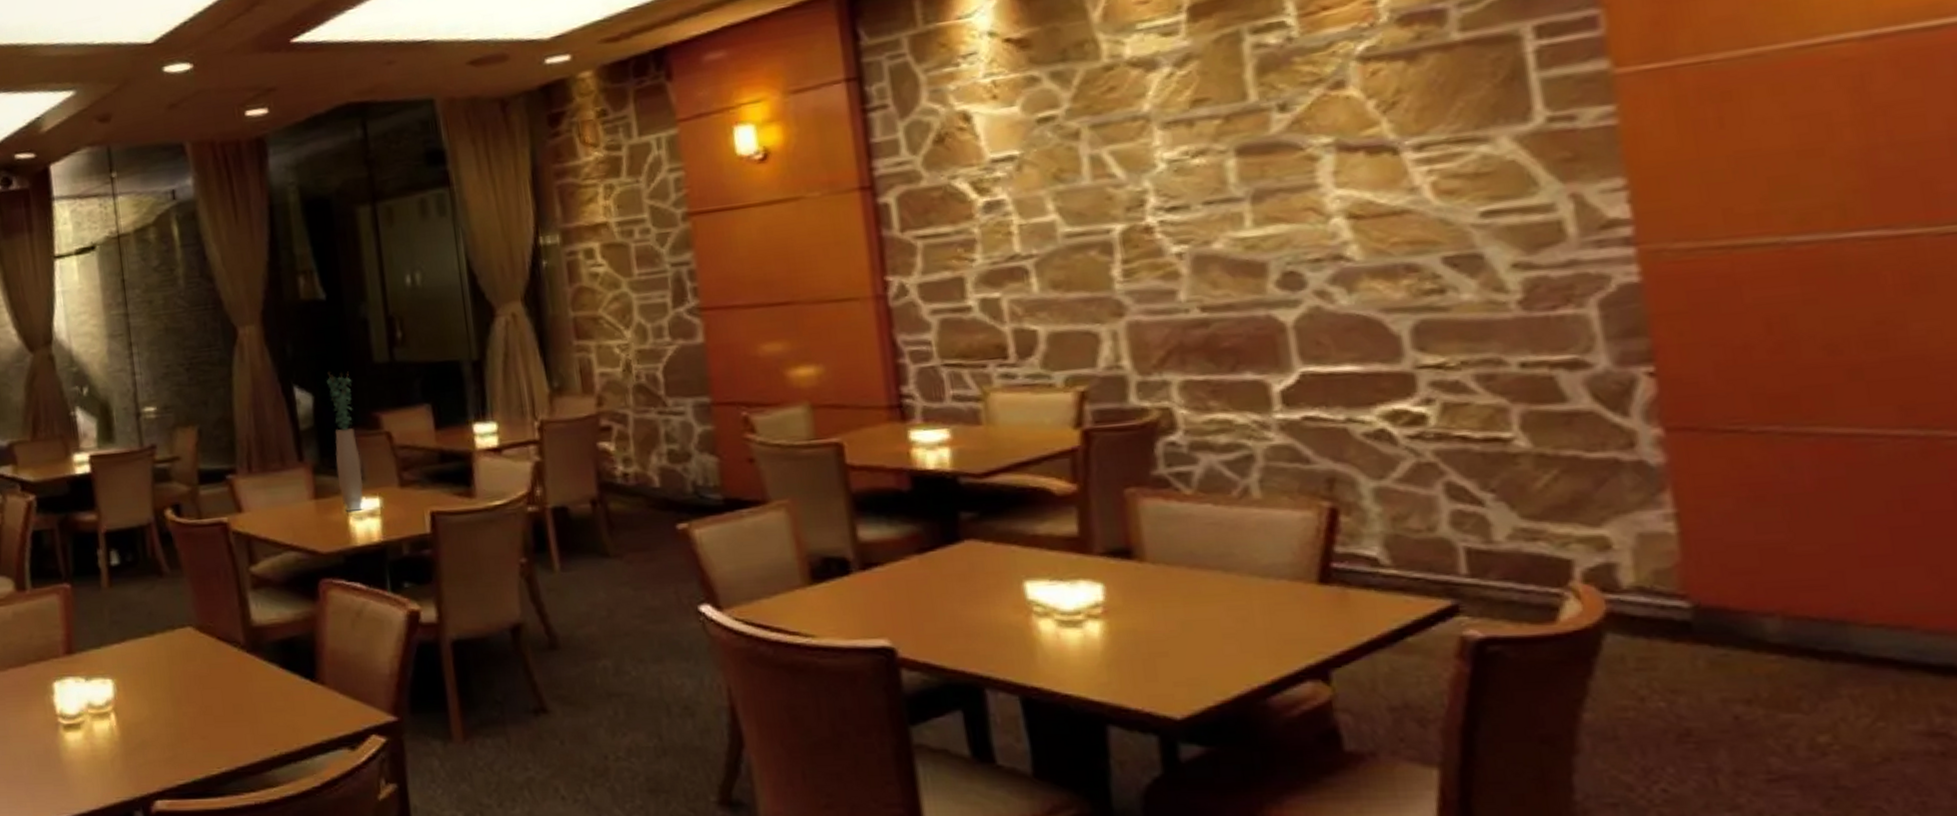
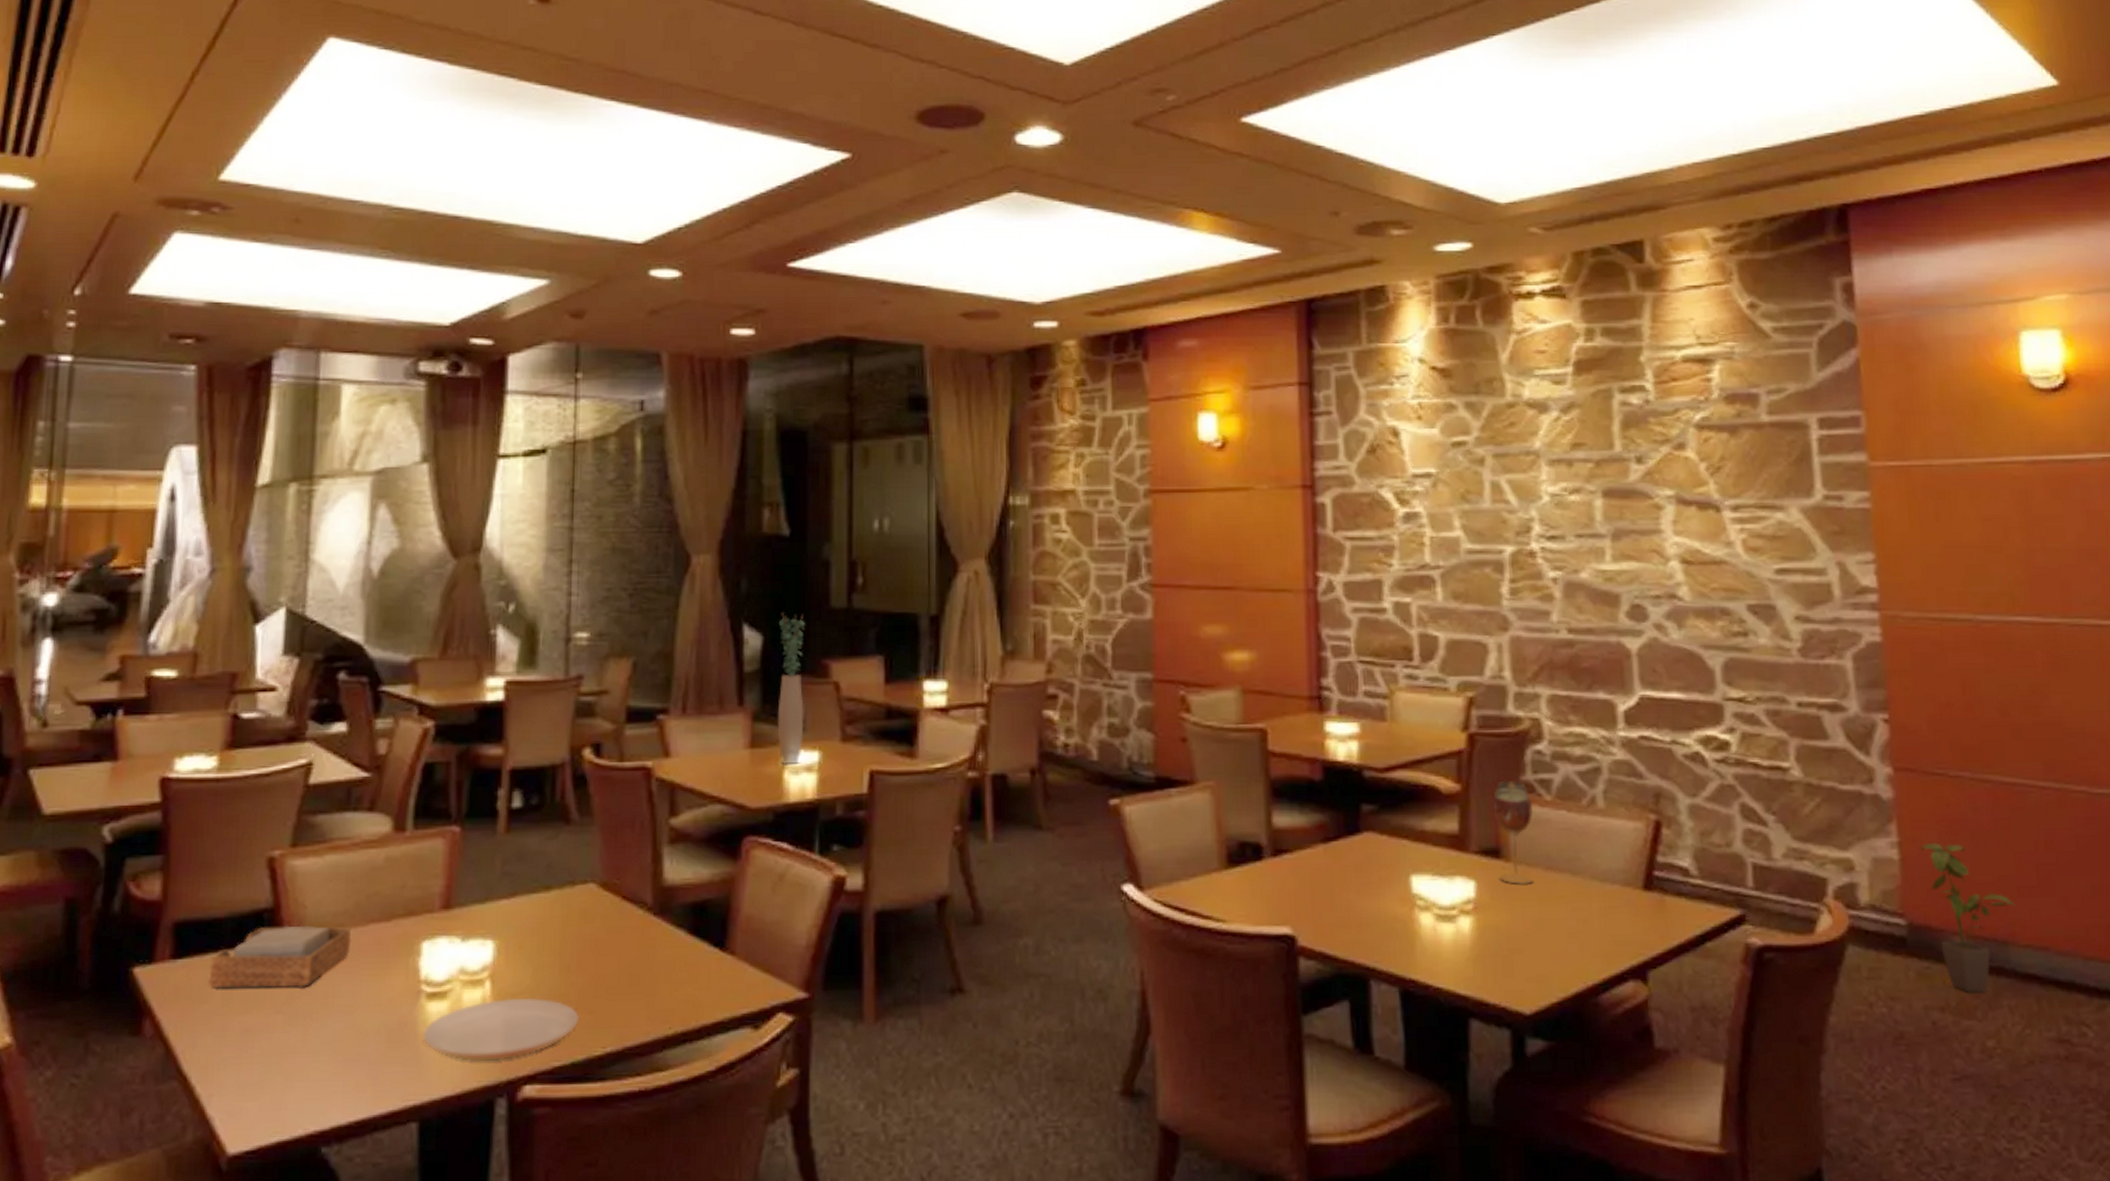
plate: none [66,727,195,781] -> present [423,997,580,1061]
wineglass: none [1119,476,1176,586] -> present [1493,780,1533,886]
house plant: none [1710,510,1859,683] -> present [1921,842,2016,994]

